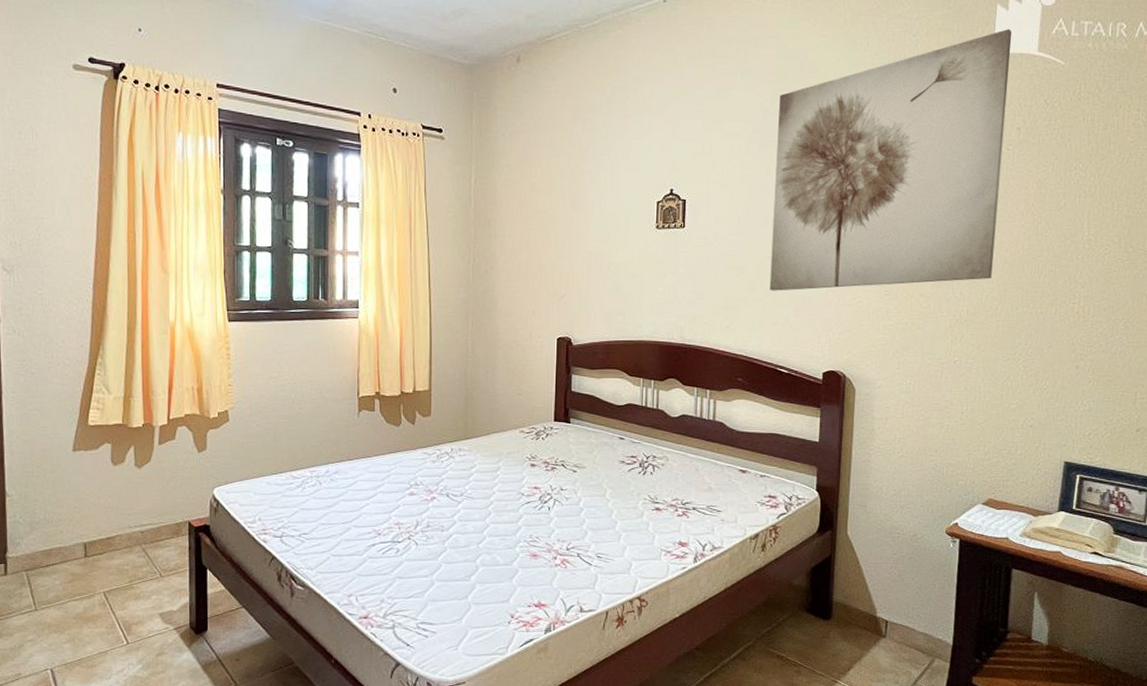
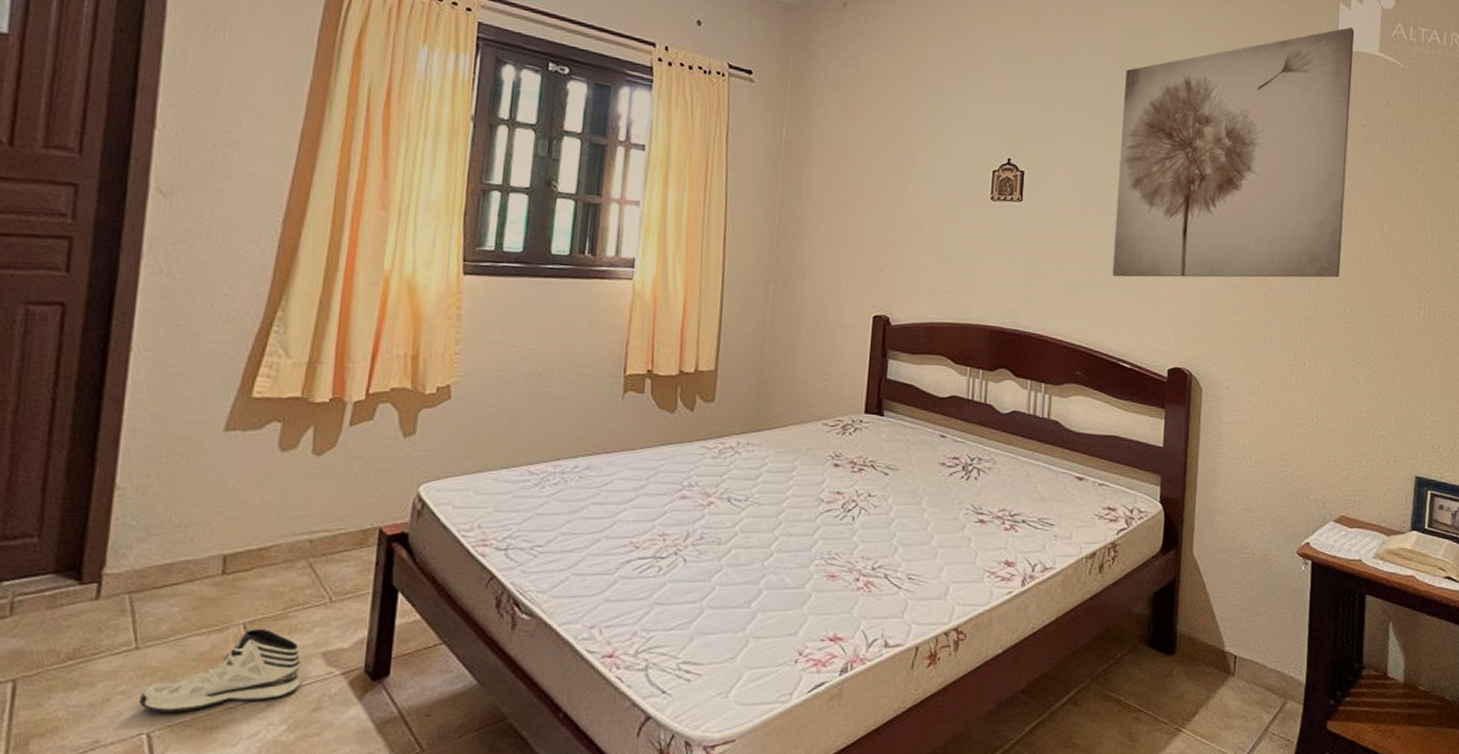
sneaker: none [42,596,147,655] -> present [138,629,301,712]

